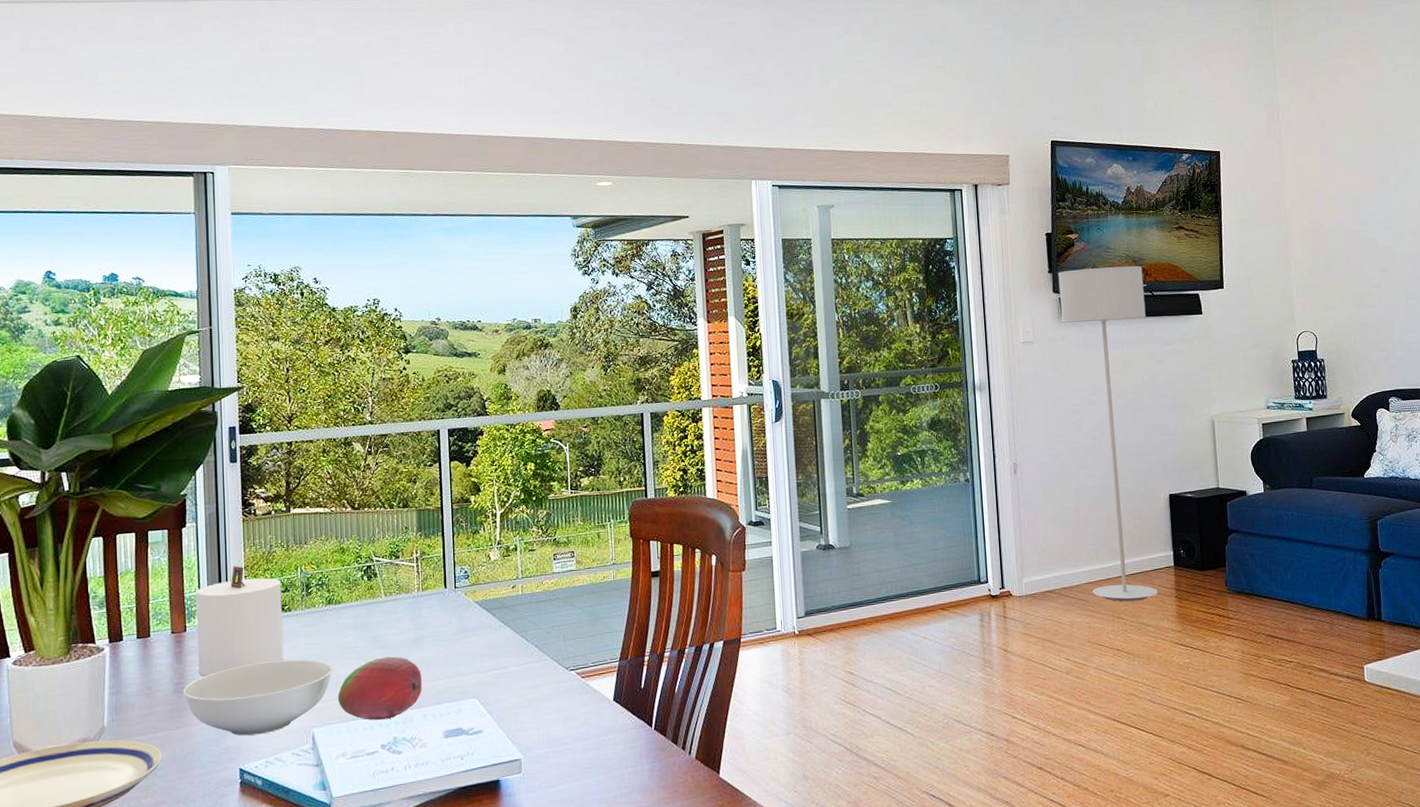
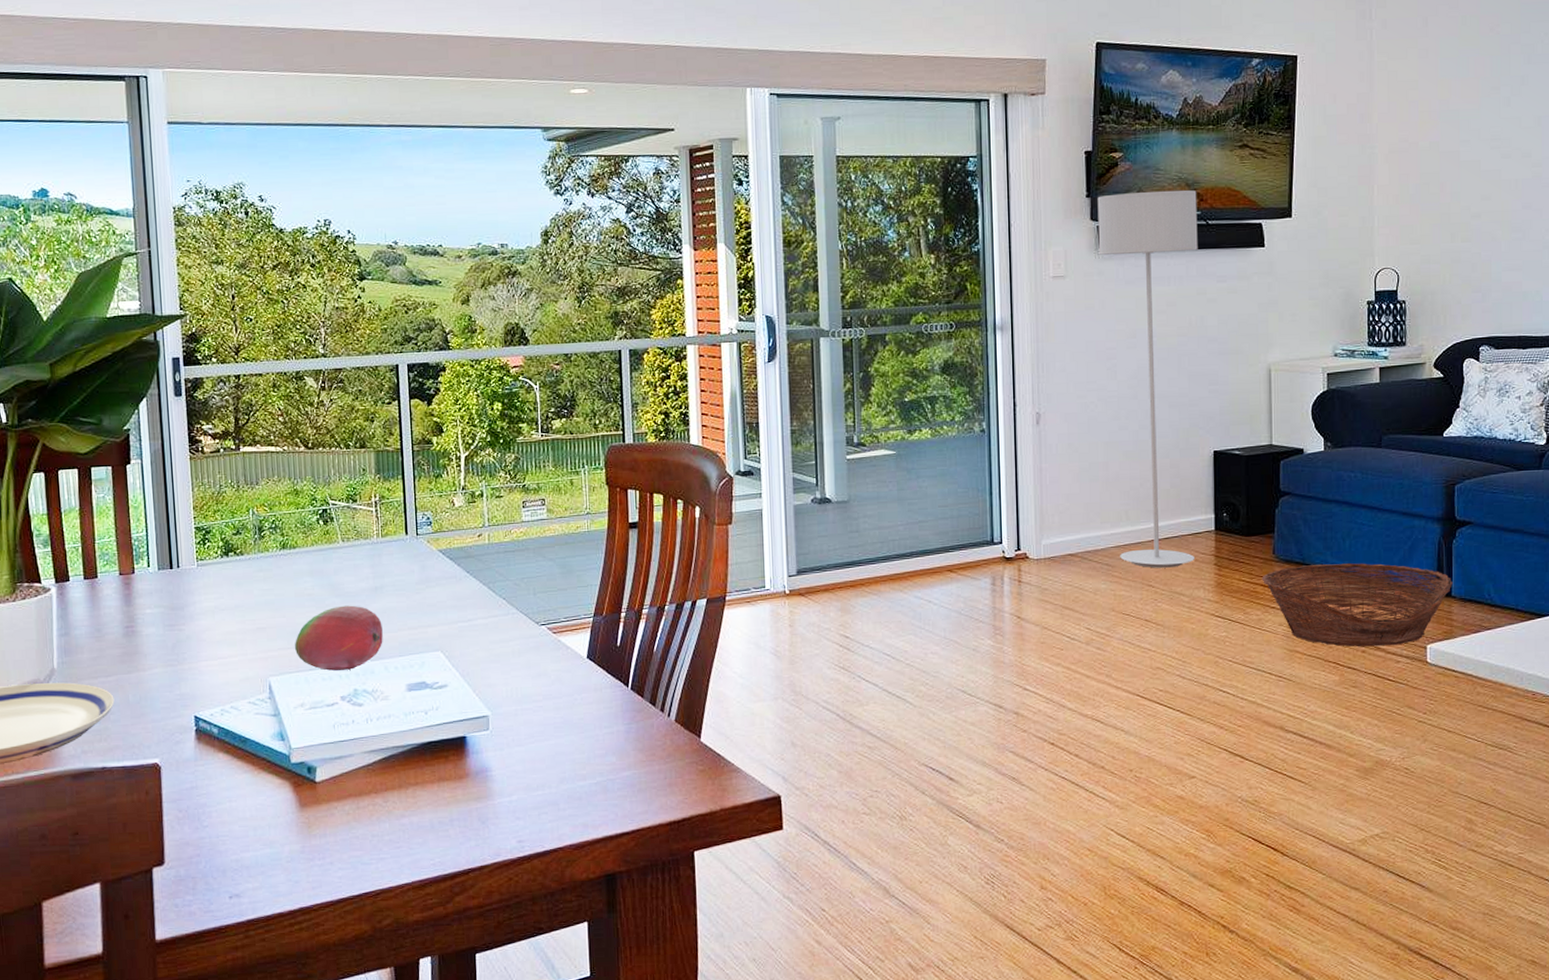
bowl: present [182,659,334,736] -> none [133,605,290,683]
candle: present [196,566,284,676] -> none [143,506,237,620]
basket: none [1217,592,1382,669] -> present [1261,563,1453,647]

